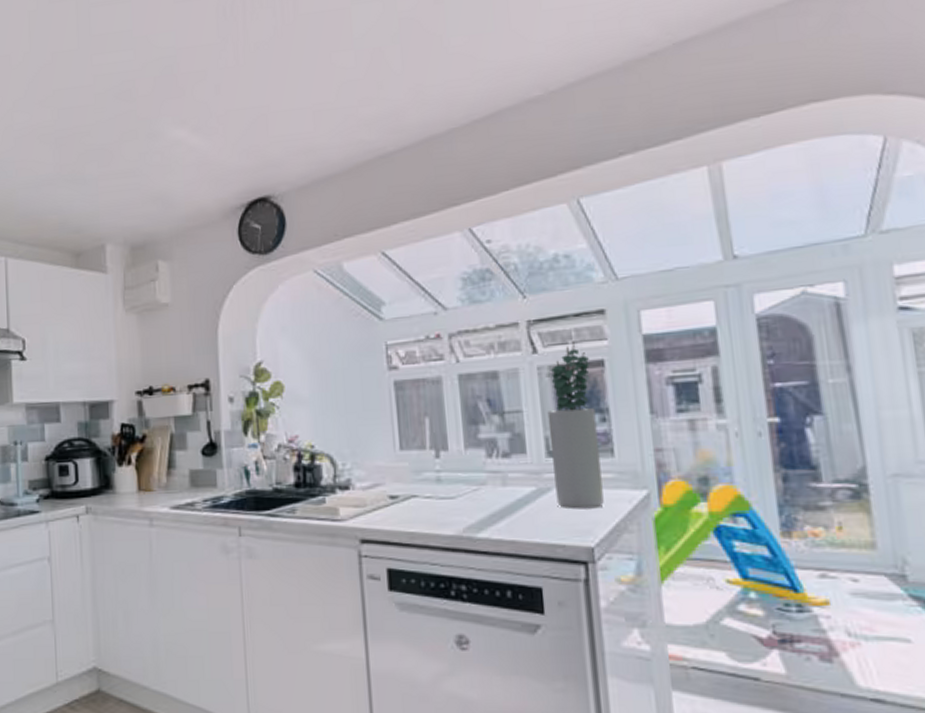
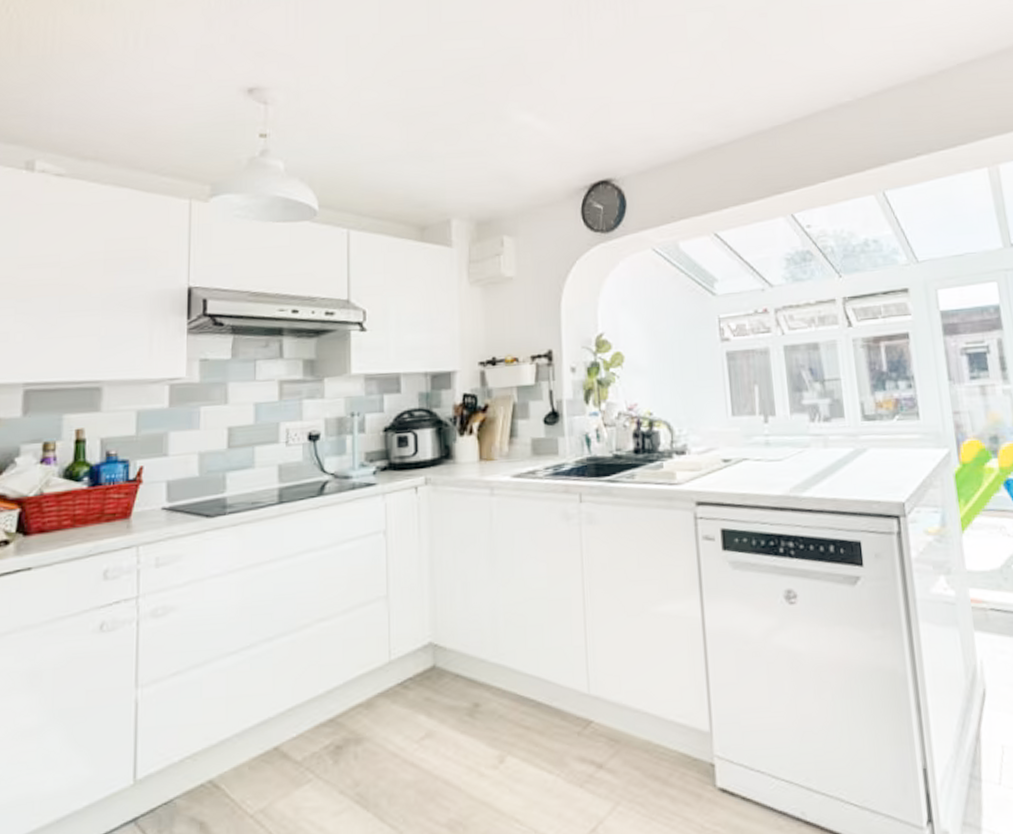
vase: present [547,341,604,510] -> none [862,316,912,468]

